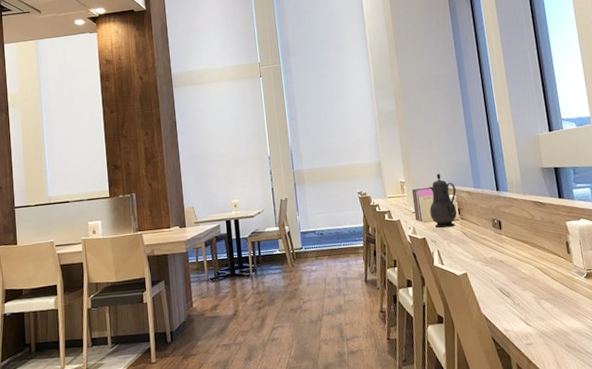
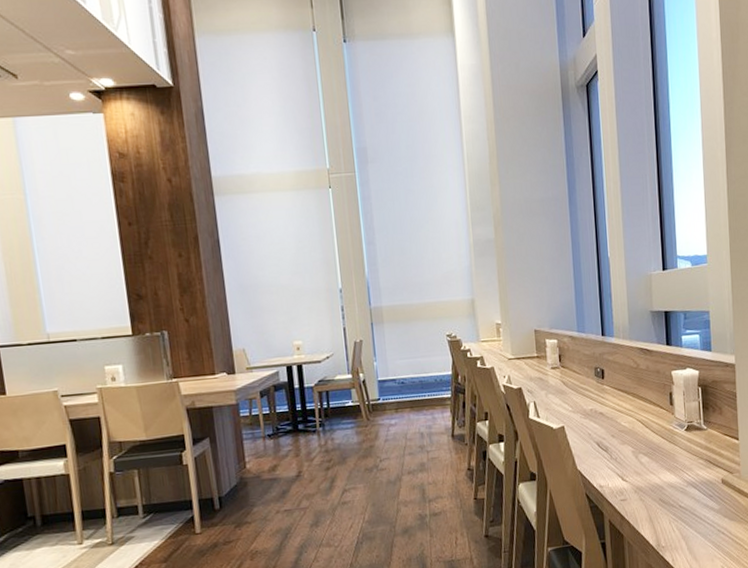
books: present [411,188,435,224] -> none [508,331,533,372]
coffeepot: present [429,173,457,229] -> none [527,314,558,378]

